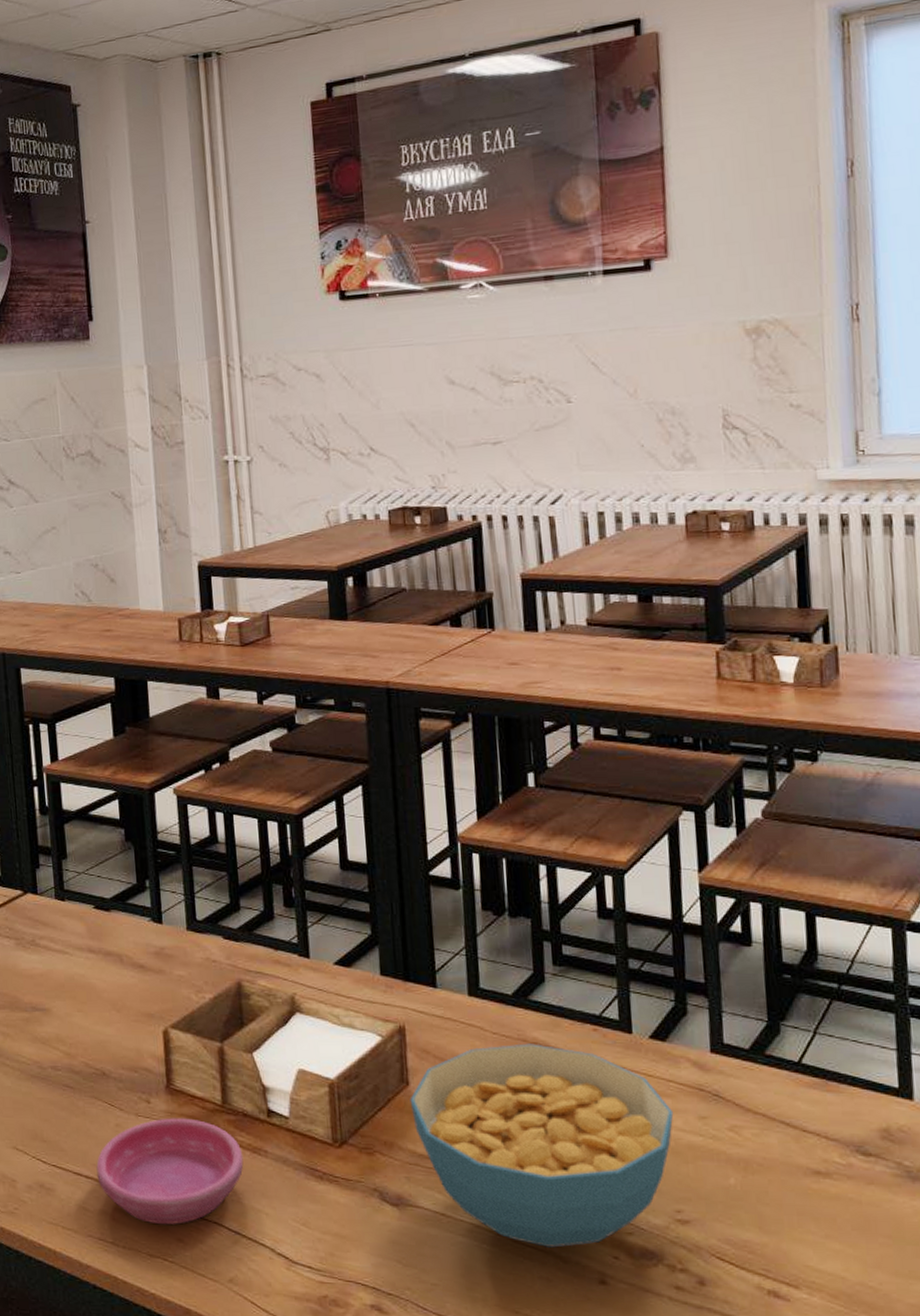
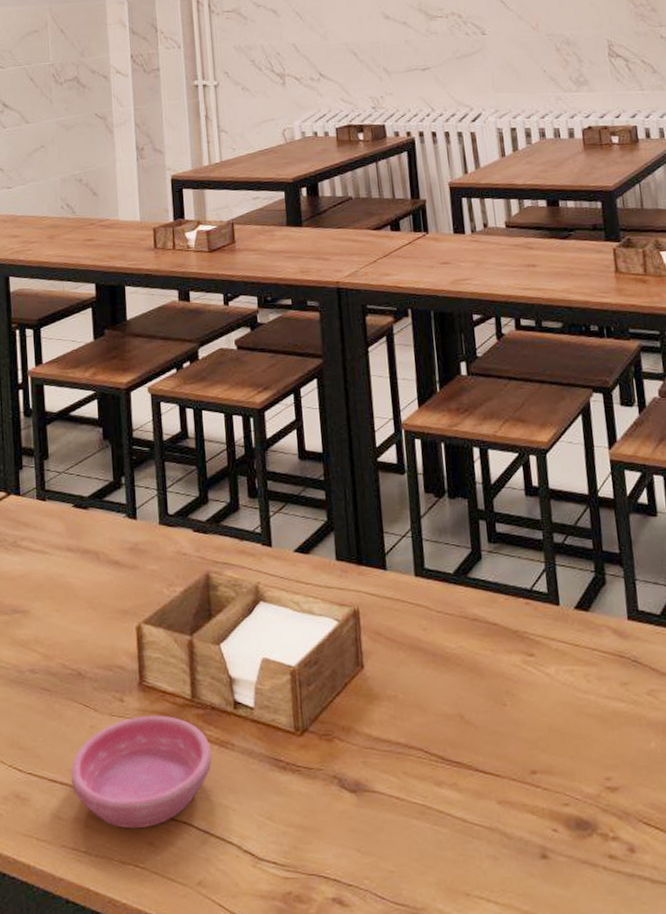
cereal bowl: present [410,1043,674,1248] -> none [364,620,599,825]

